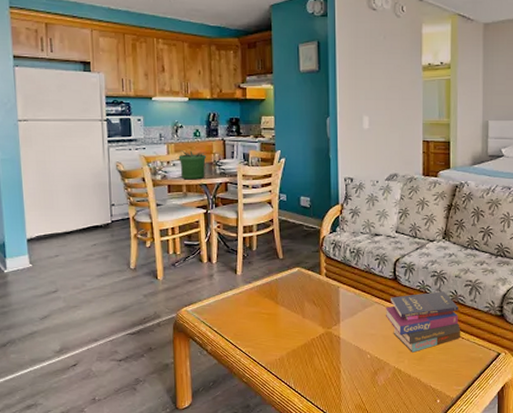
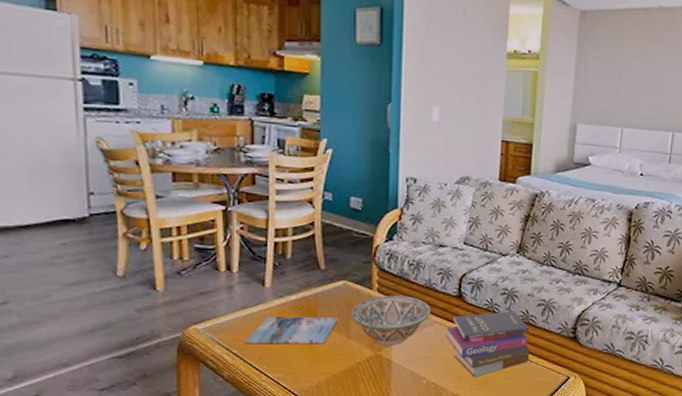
planter: present [178,150,207,180] -> none [187,129,228,168]
magazine: none [222,299,295,323] -> present [244,316,339,345]
decorative bowl: none [305,280,371,324] -> present [351,295,432,346]

